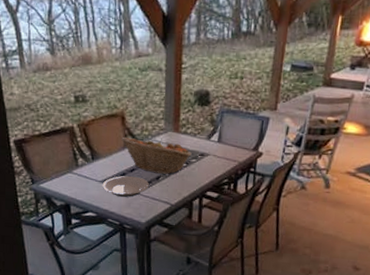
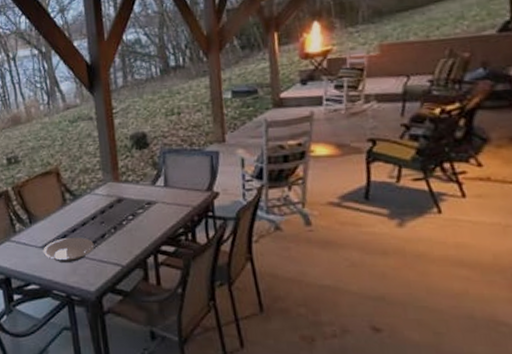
fruit basket: present [121,137,192,174] -> none [58,191,137,231]

